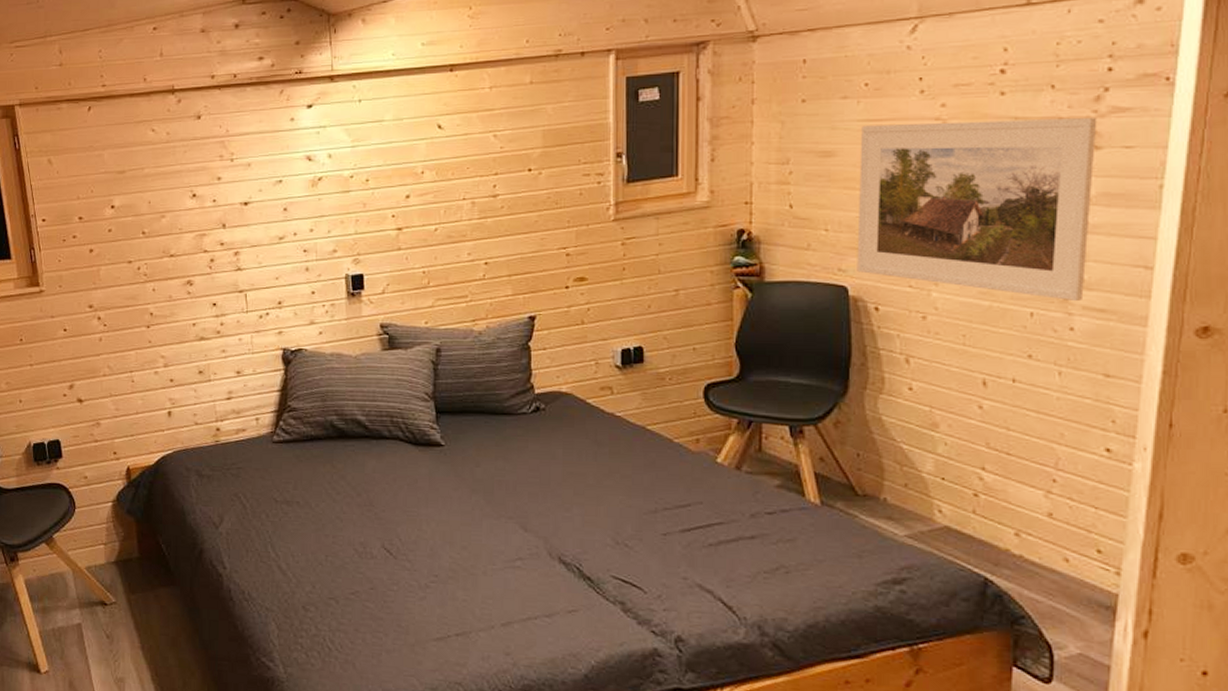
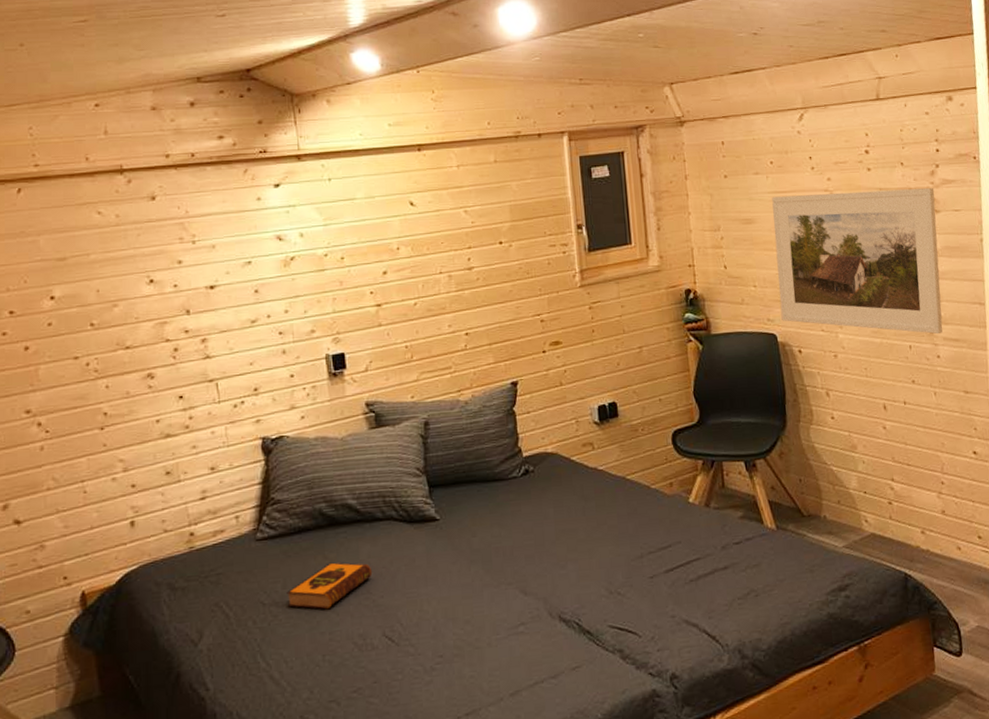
hardback book: none [297,472,376,515] -> present [287,562,373,610]

